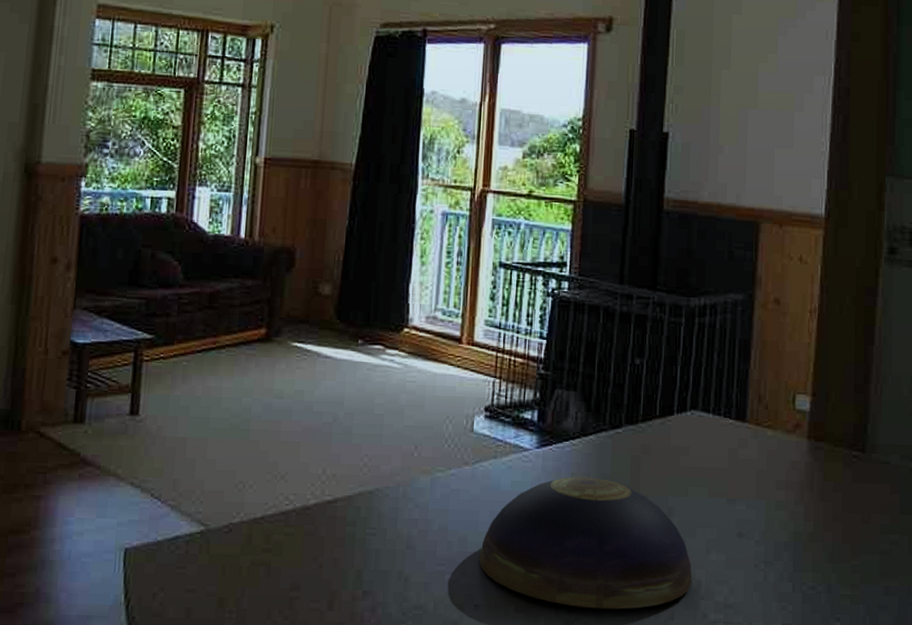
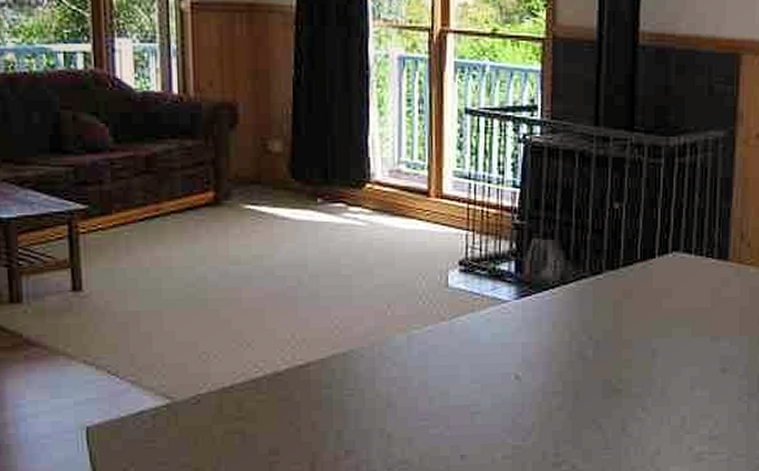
decorative bowl: present [479,476,693,610] -> none [463,324,678,450]

